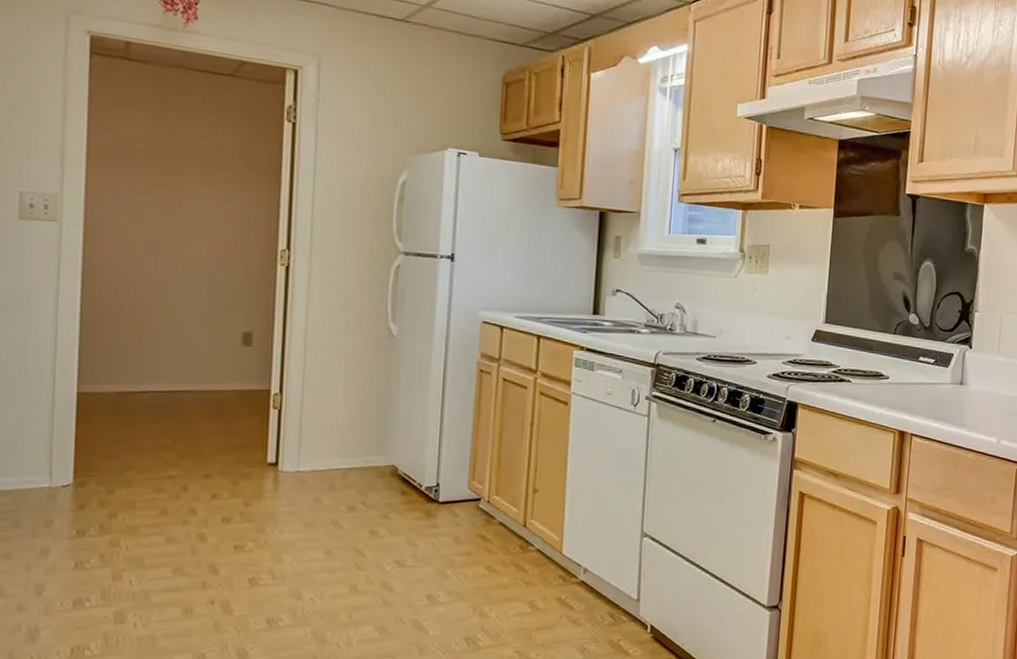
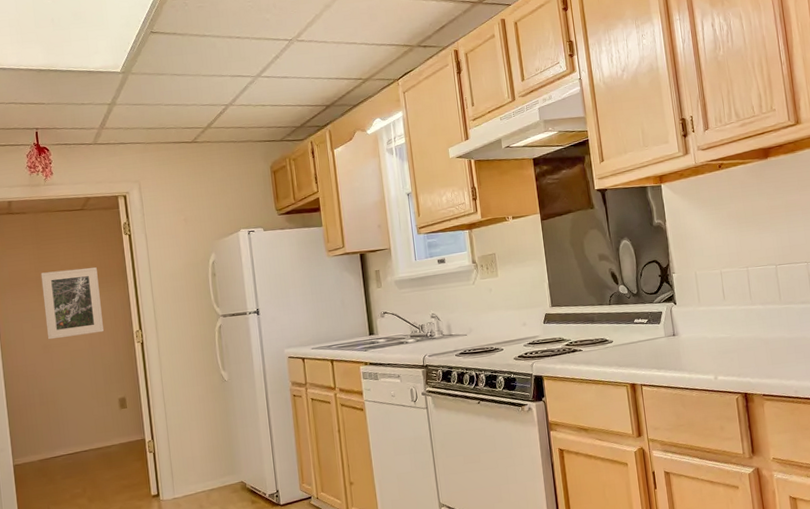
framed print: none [154,147,240,243] -> present [40,267,104,340]

